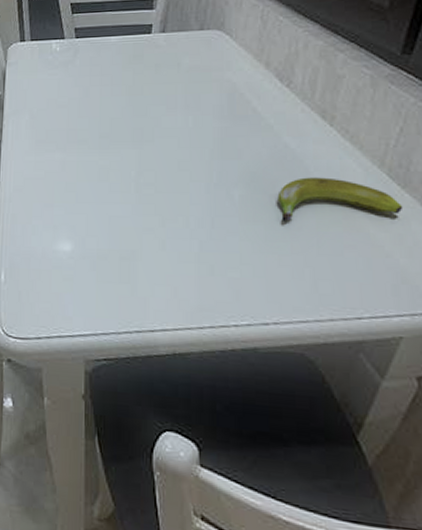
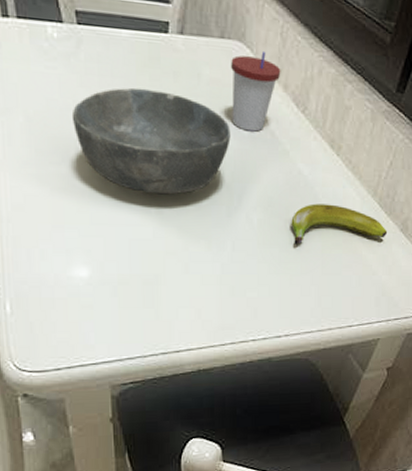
bowl: none [66,82,210,174] -> present [71,87,231,195]
cup: none [210,35,262,110] -> present [231,50,281,132]

